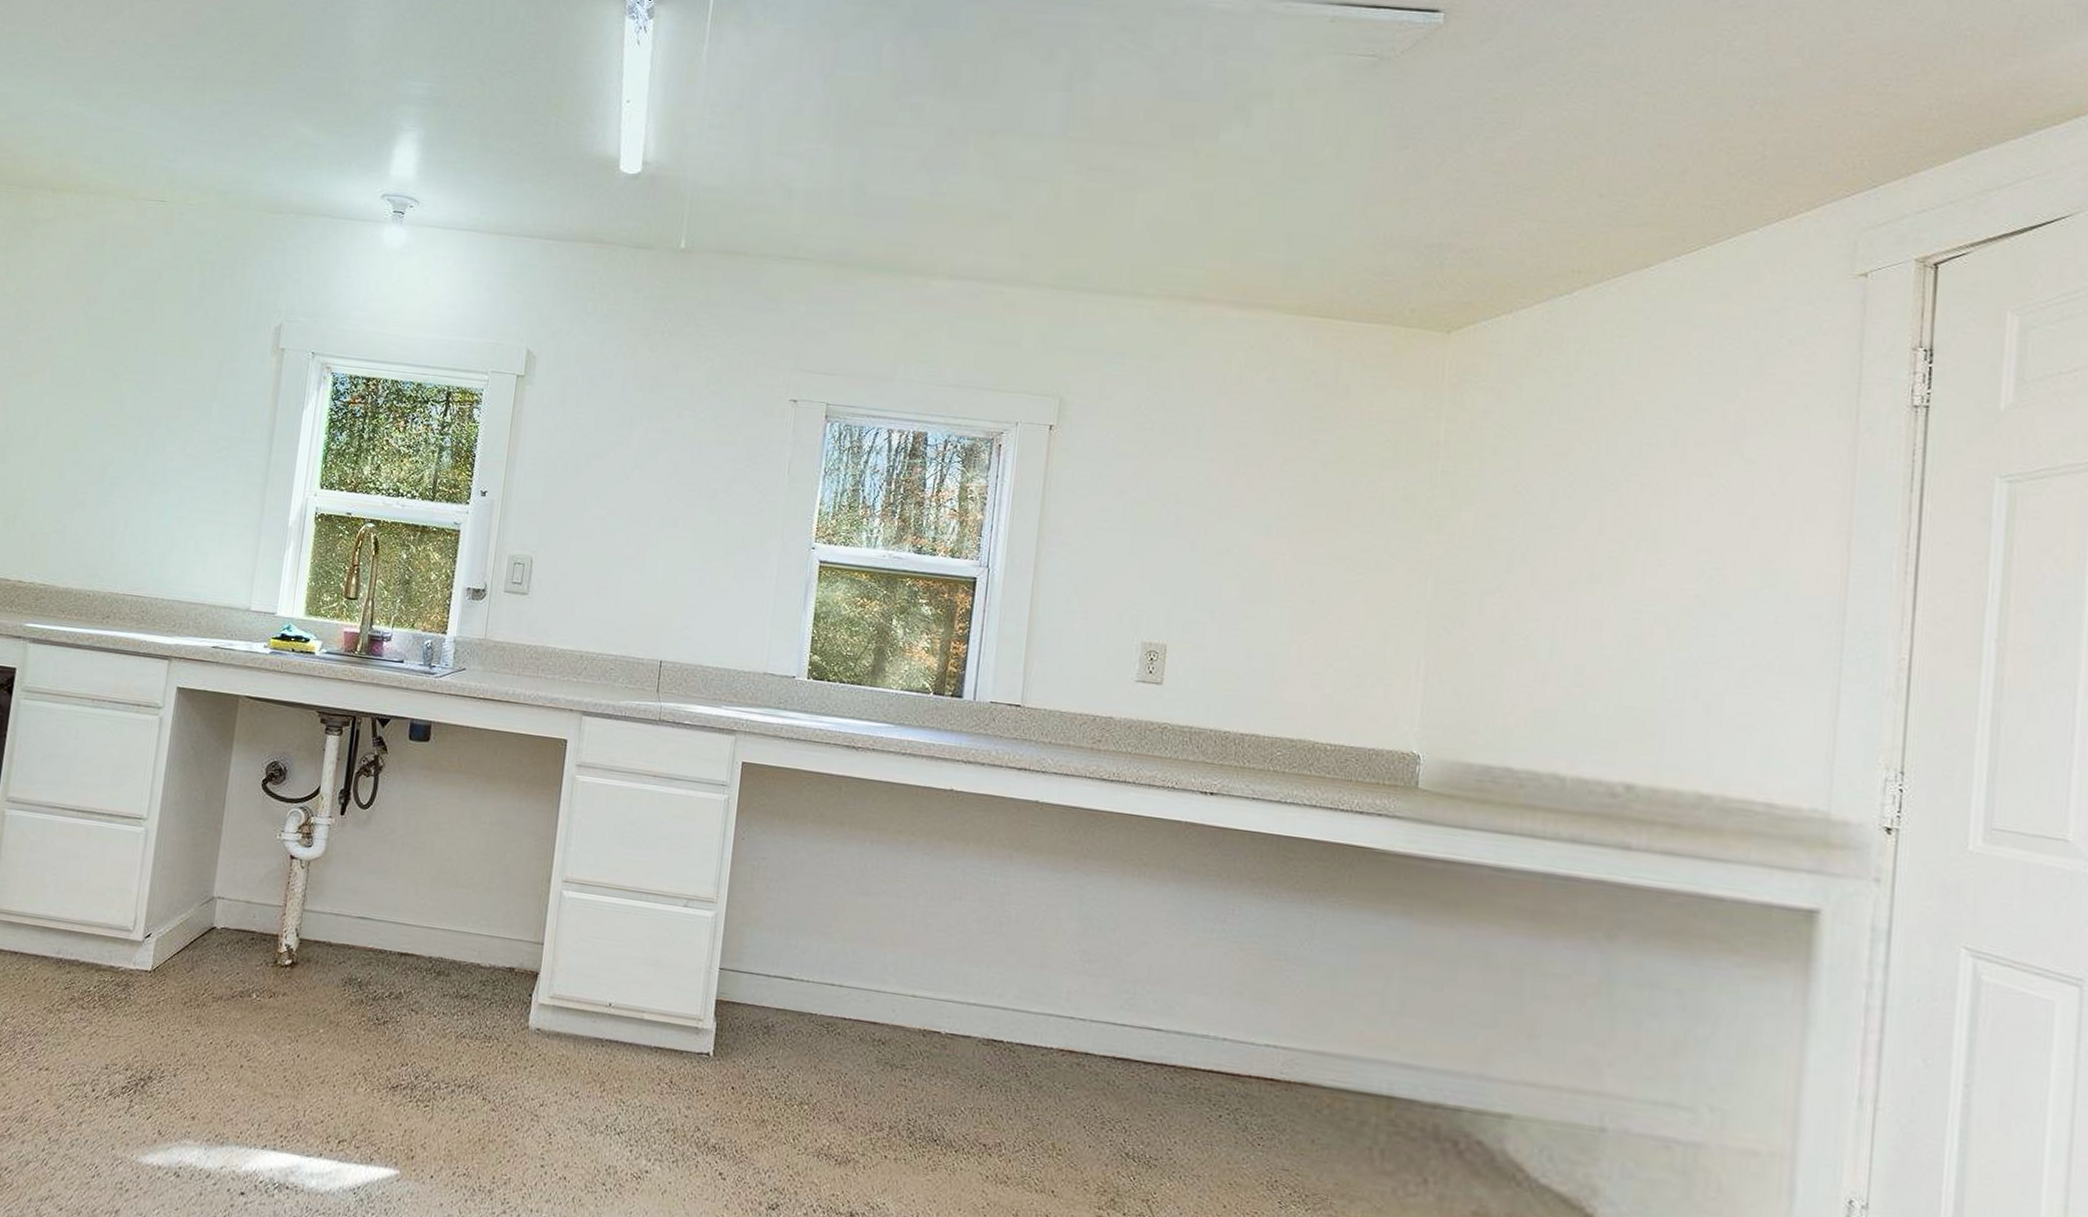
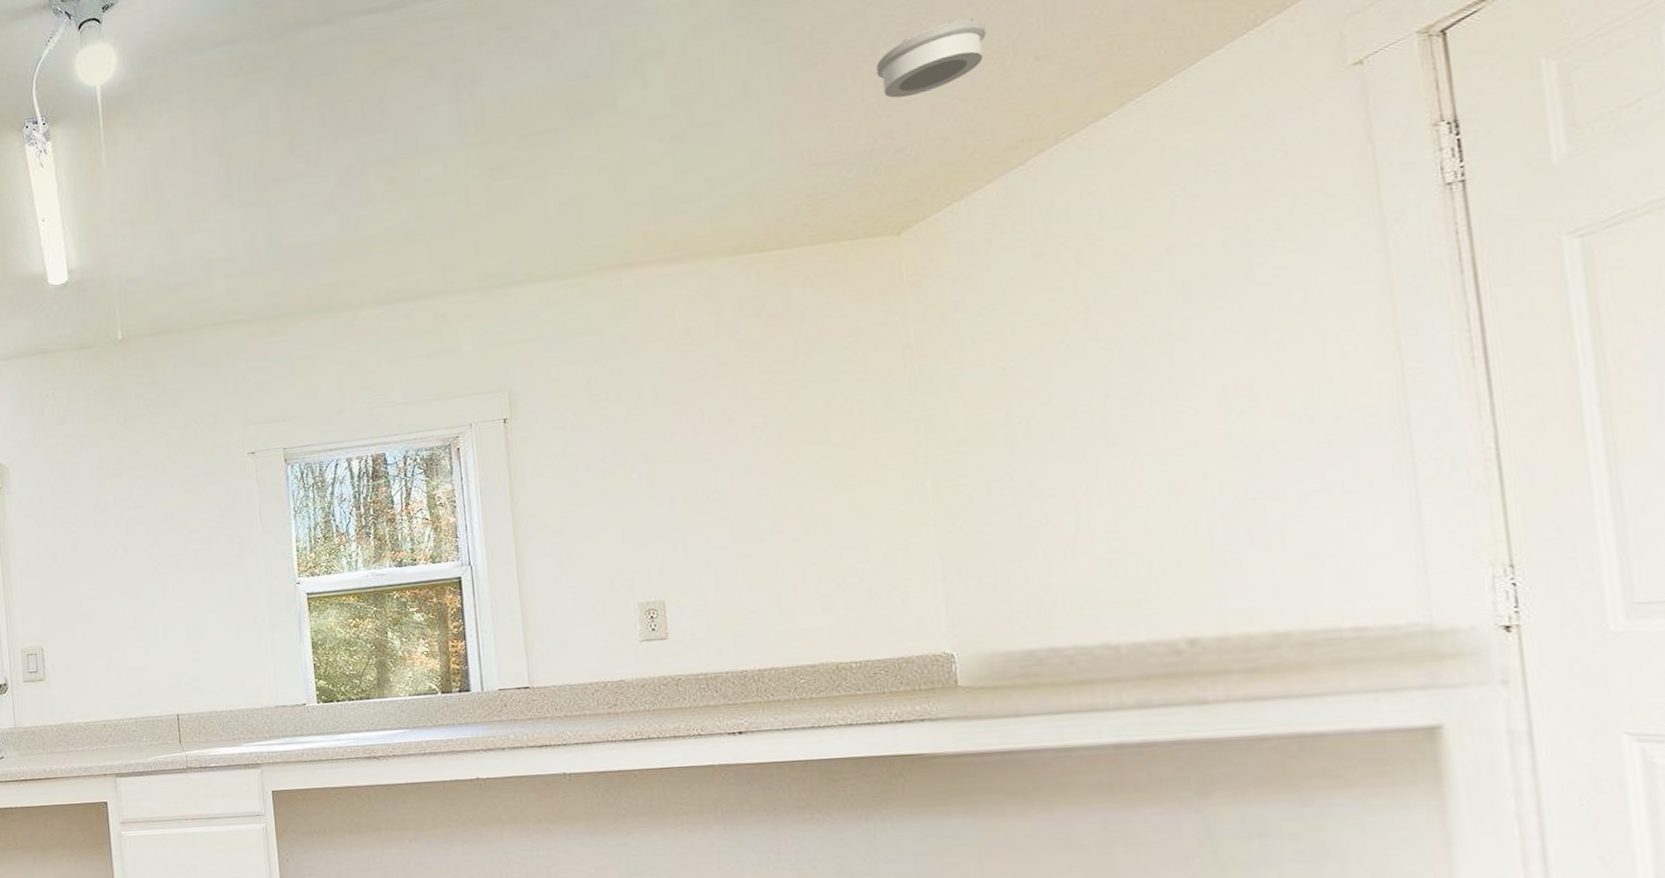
smoke detector: none [1459,139,1562,202] -> present [876,19,987,99]

